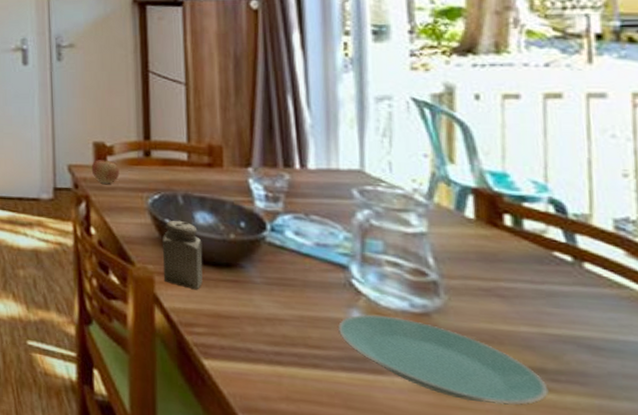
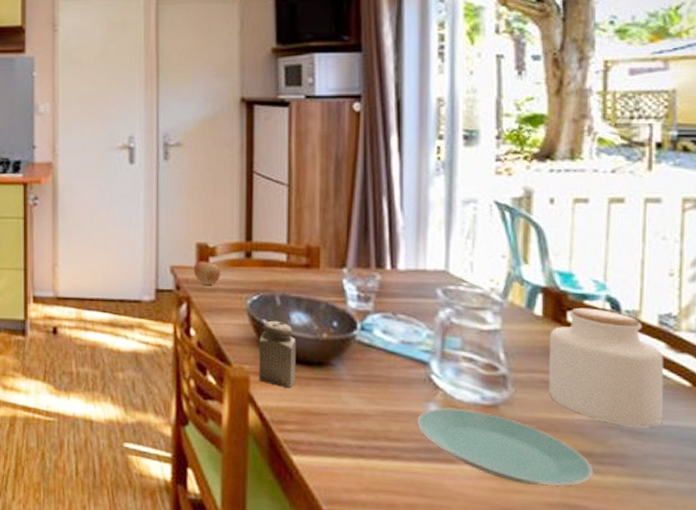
jar: none [484,210,628,344] -> present [549,307,663,428]

